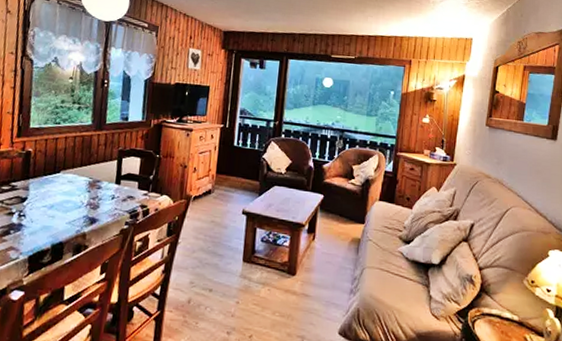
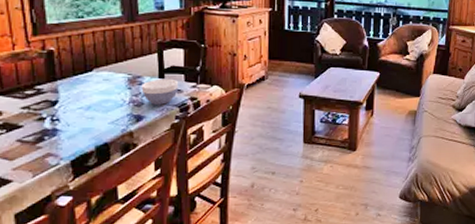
bowl: none [99,184,133,210] -> present [141,78,179,105]

